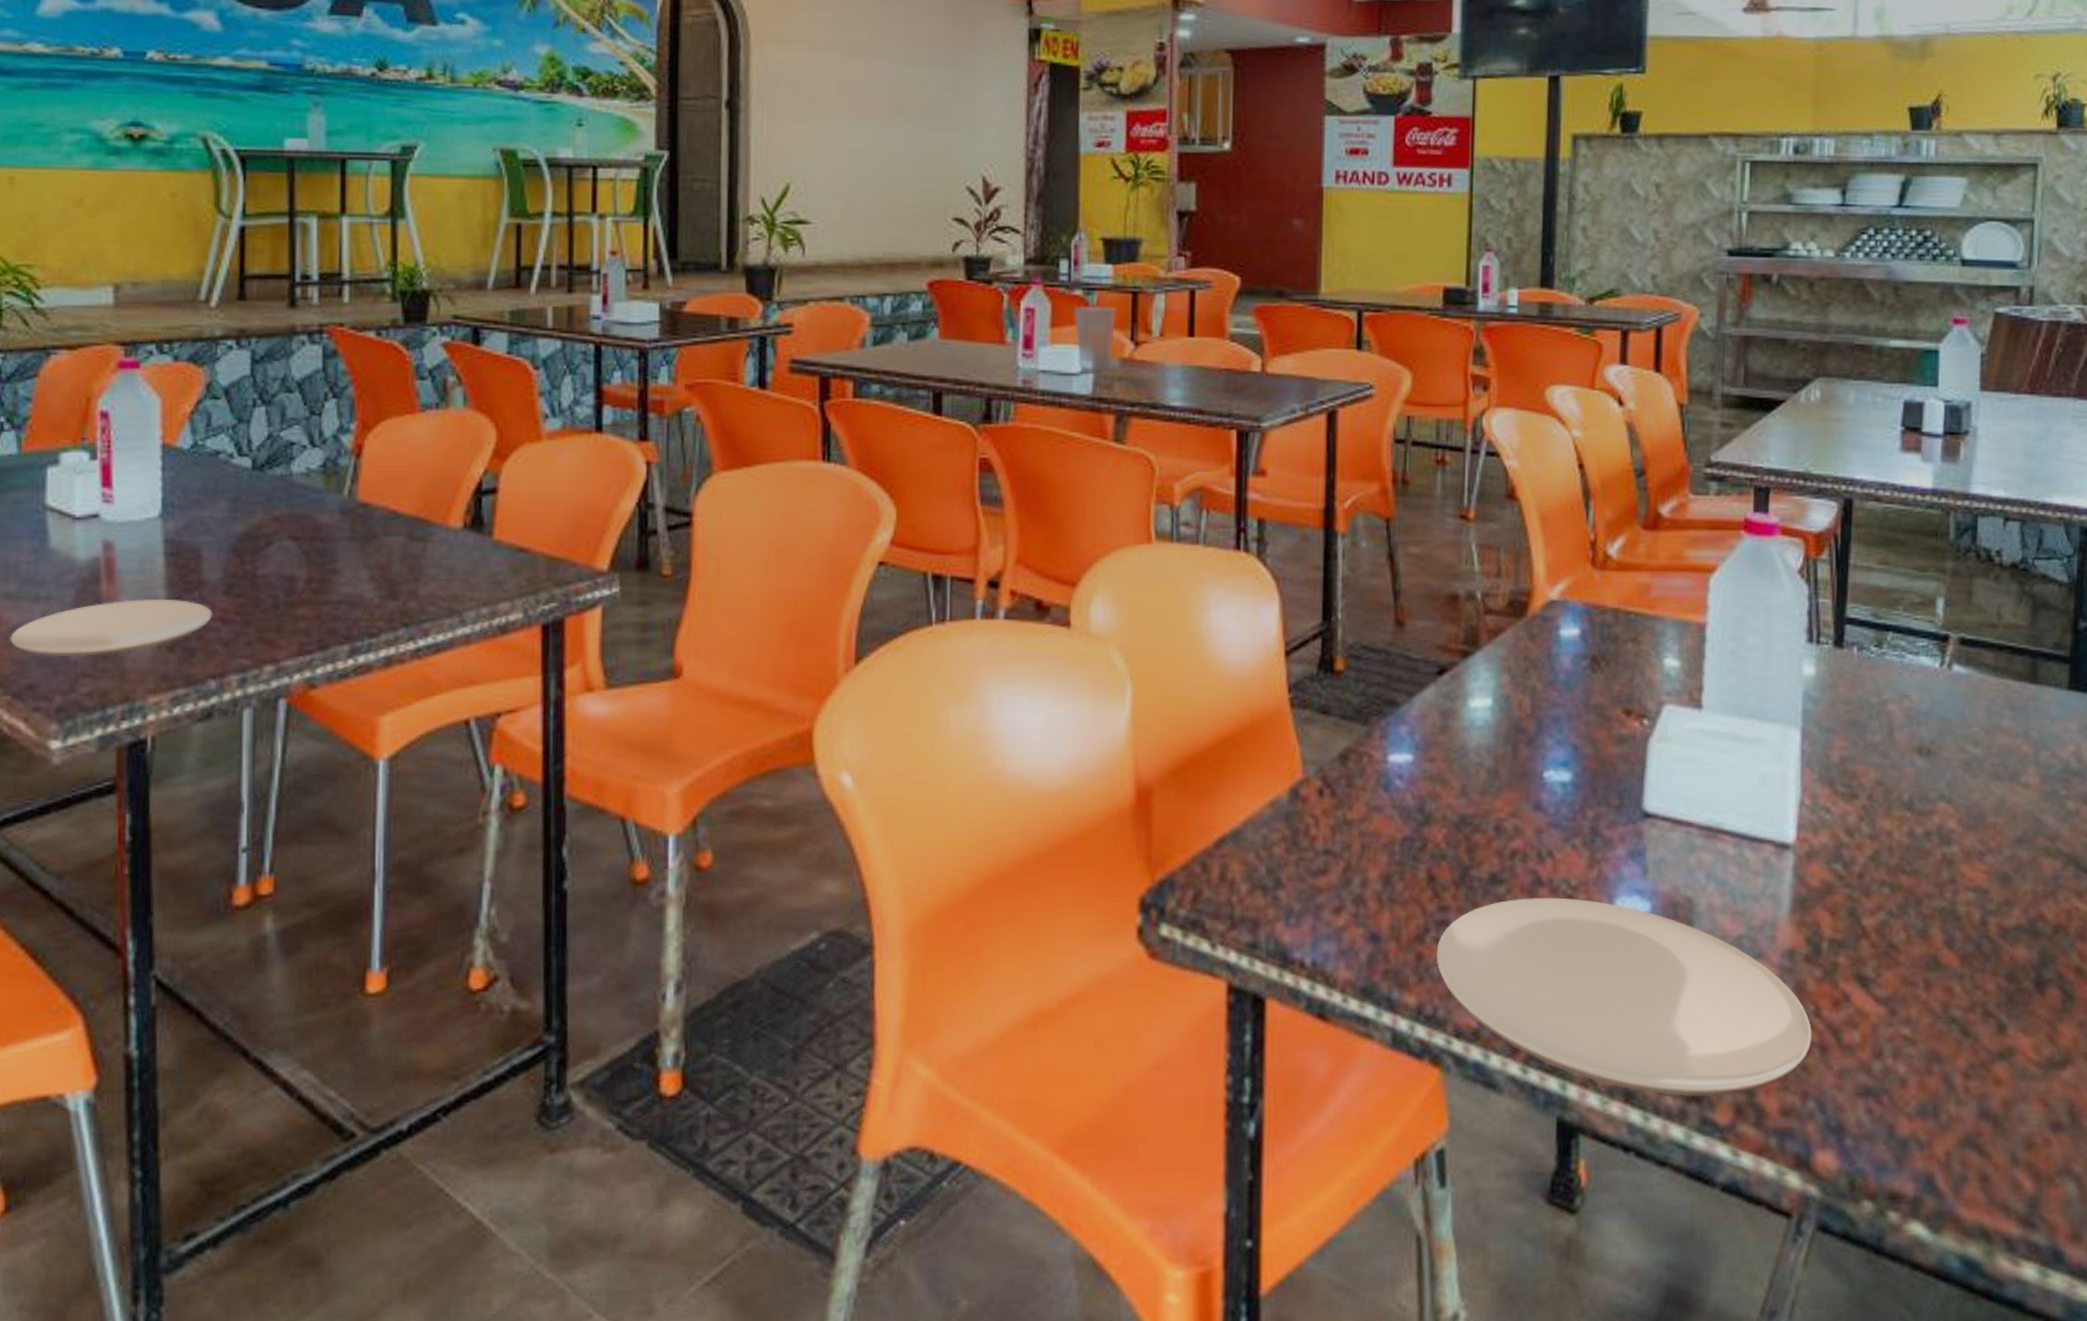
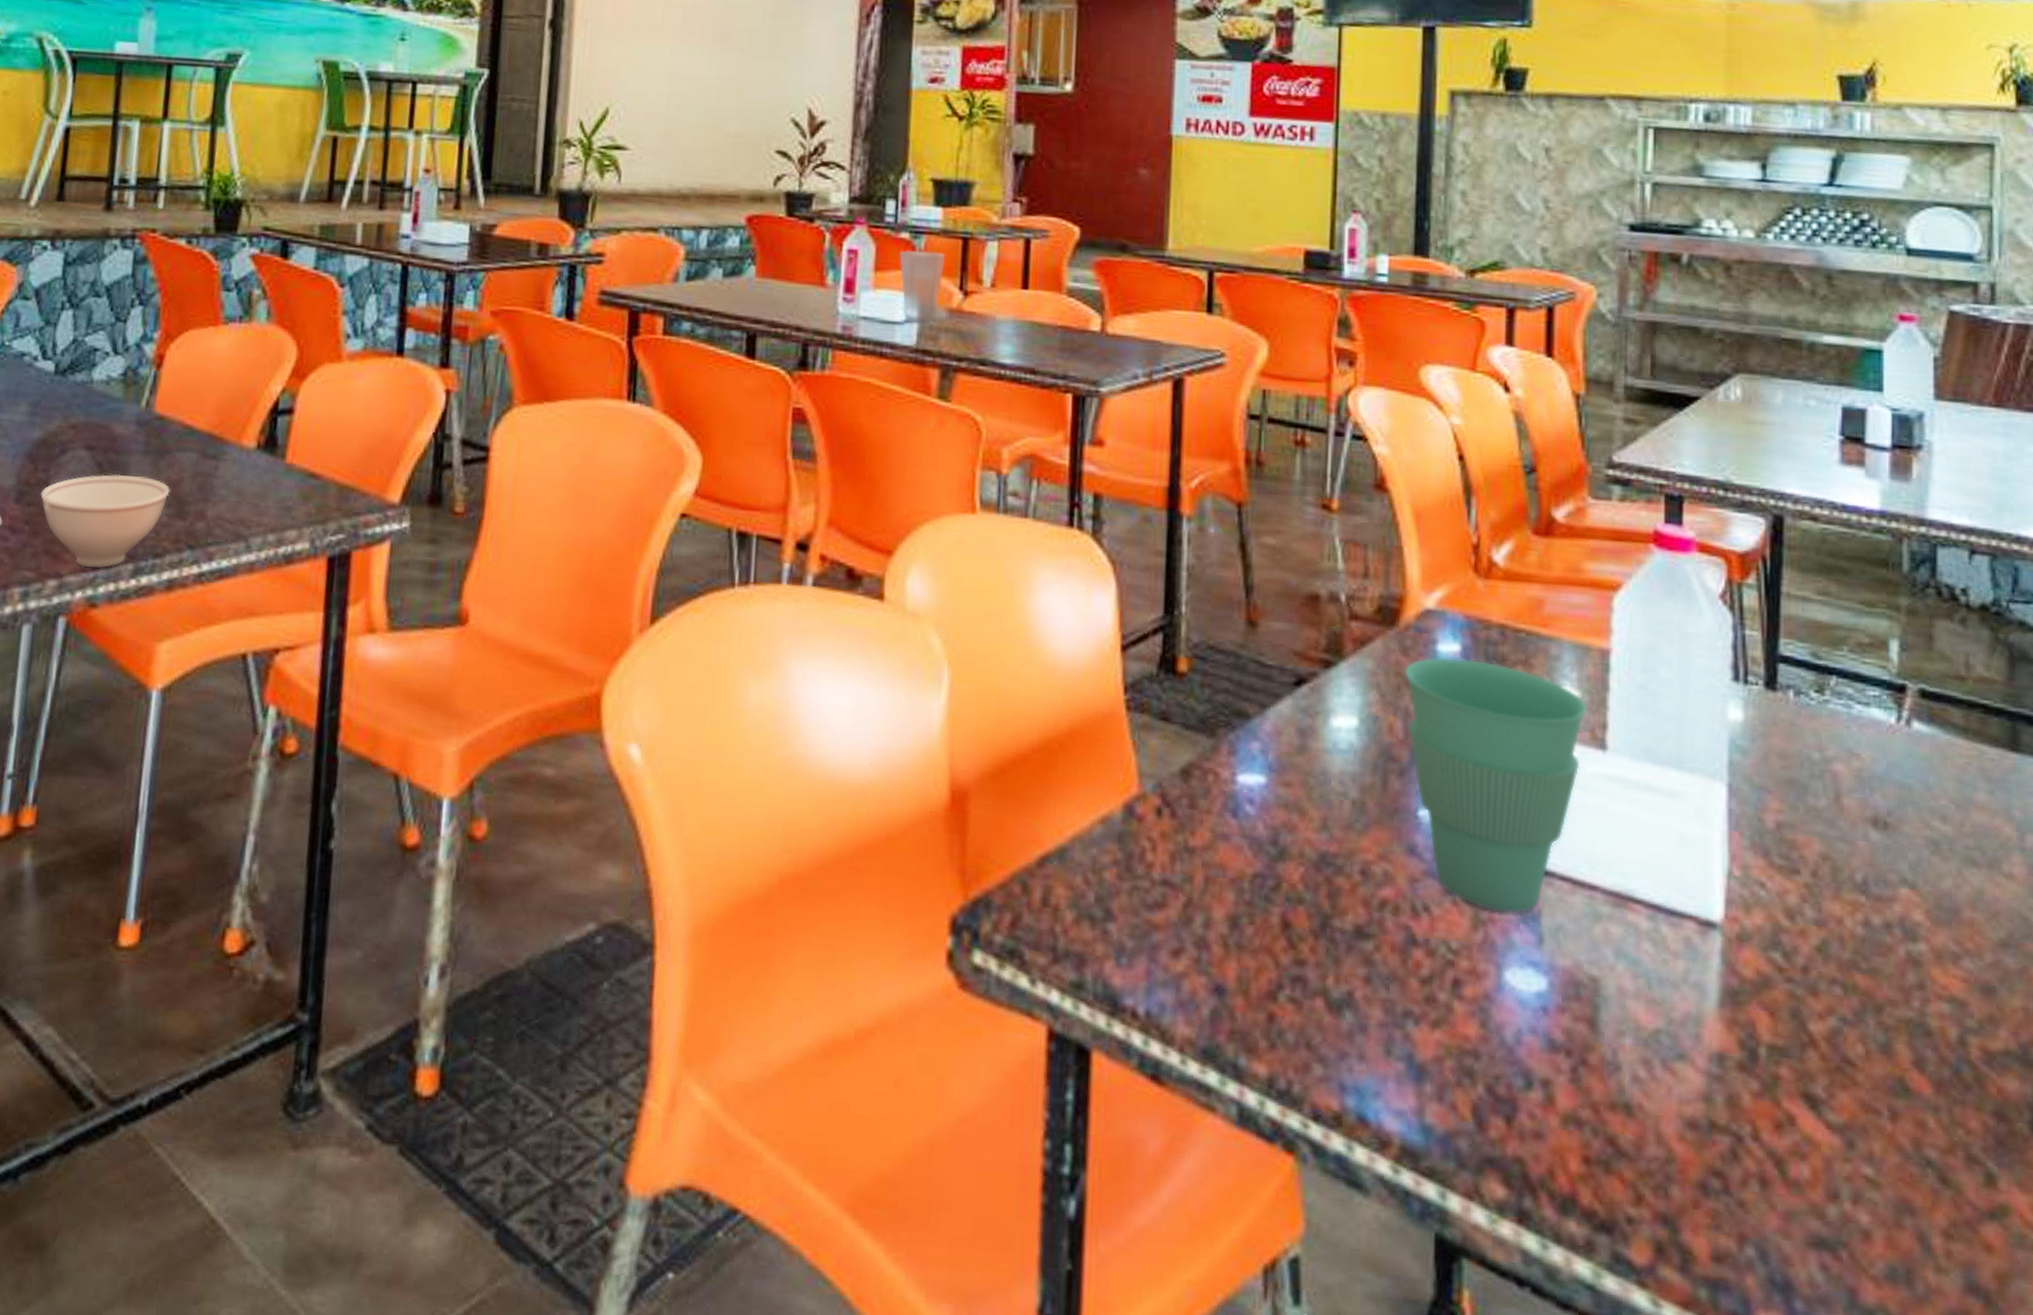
bowl: none [249,561,380,652] -> present [40,474,170,568]
plate: present [1436,897,1813,1097] -> none [1291,959,1750,1228]
cup: none [1532,641,1687,851] -> present [1405,657,1588,913]

